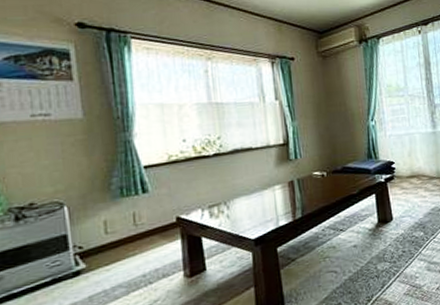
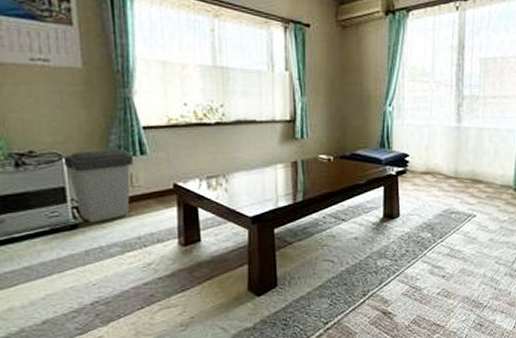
trash can: none [63,190,136,267] -> present [61,149,134,223]

